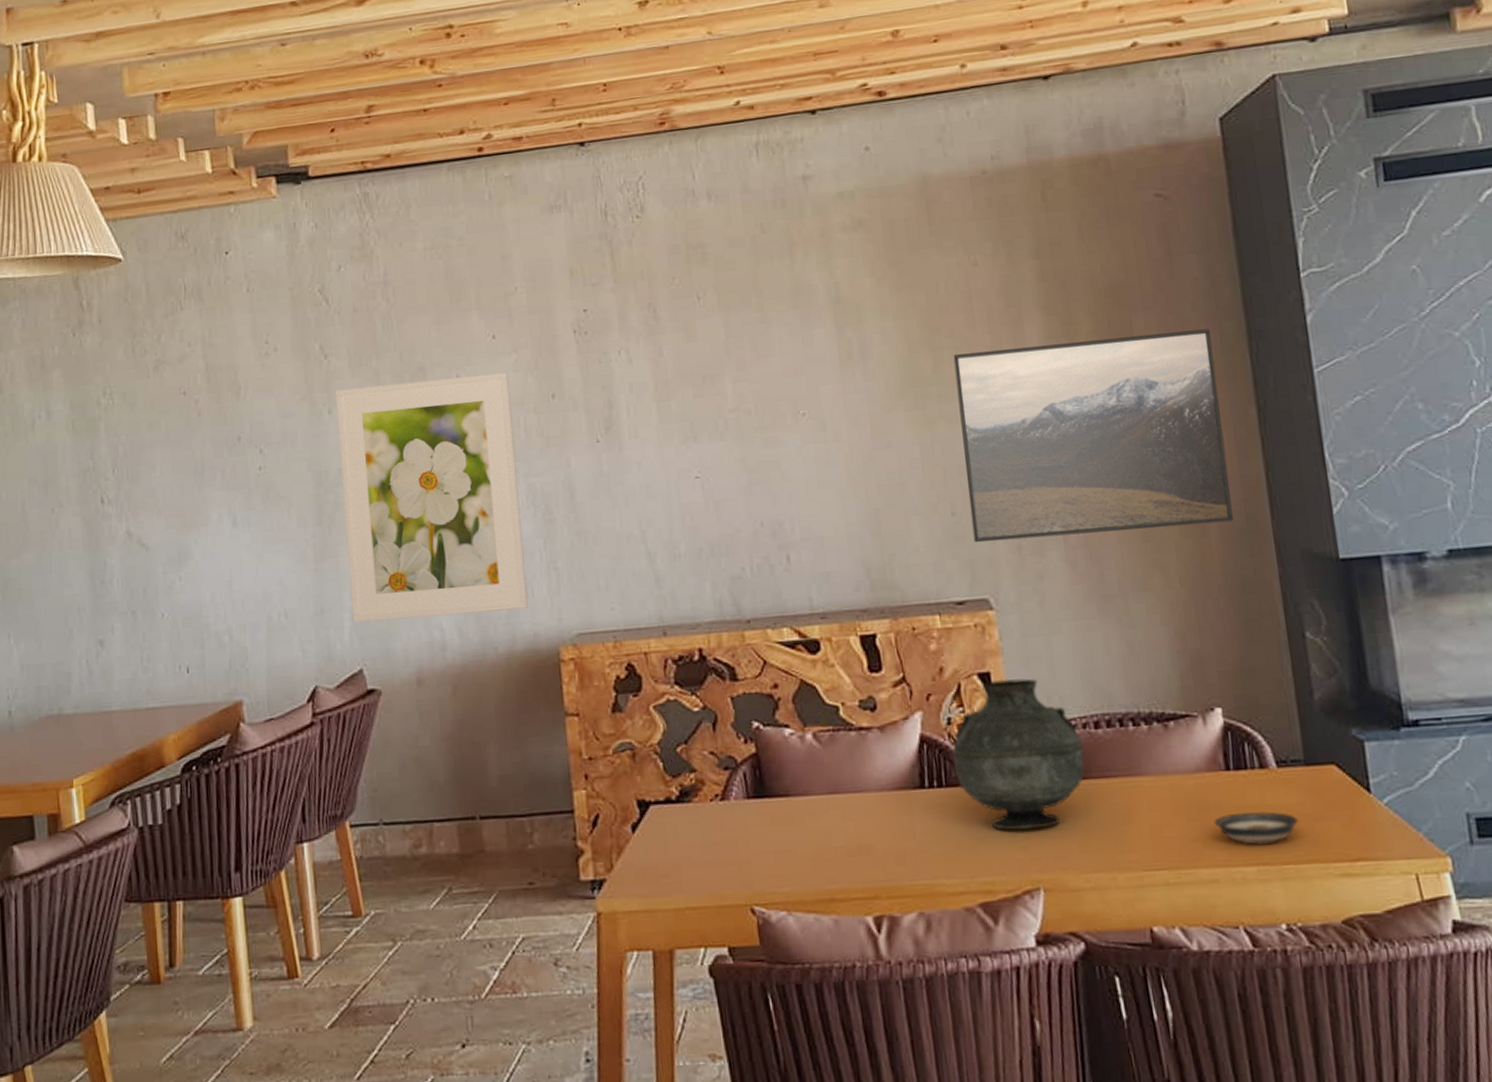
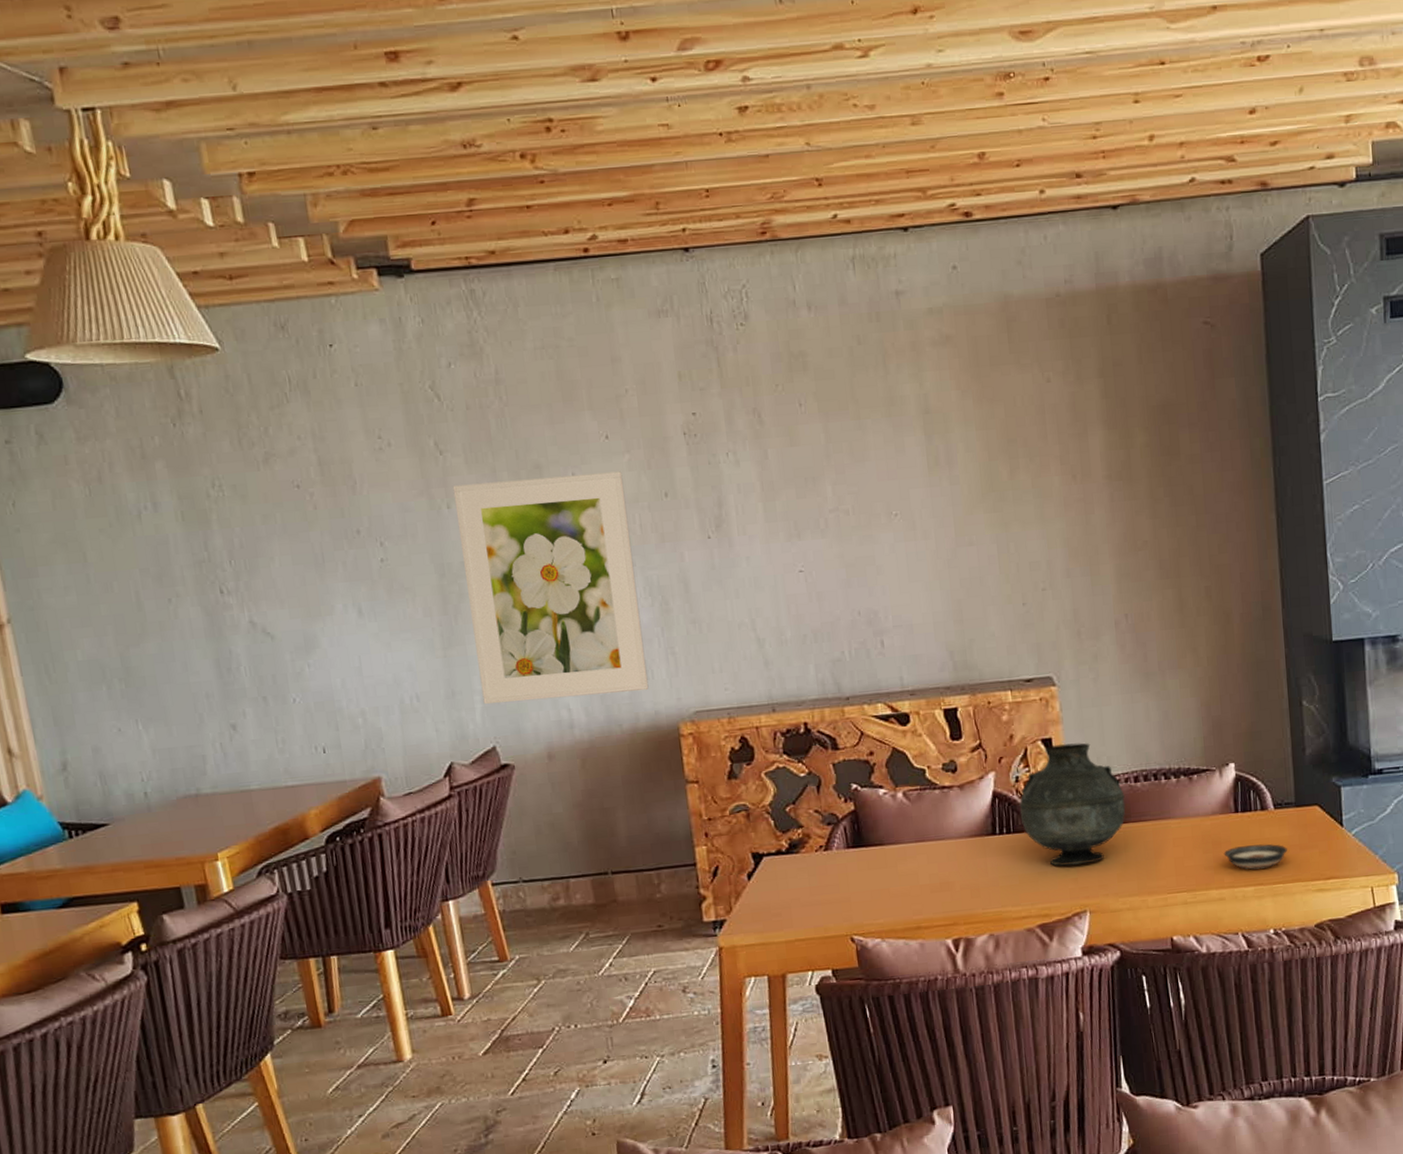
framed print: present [953,329,1233,543] -> none [1027,444,1252,629]

